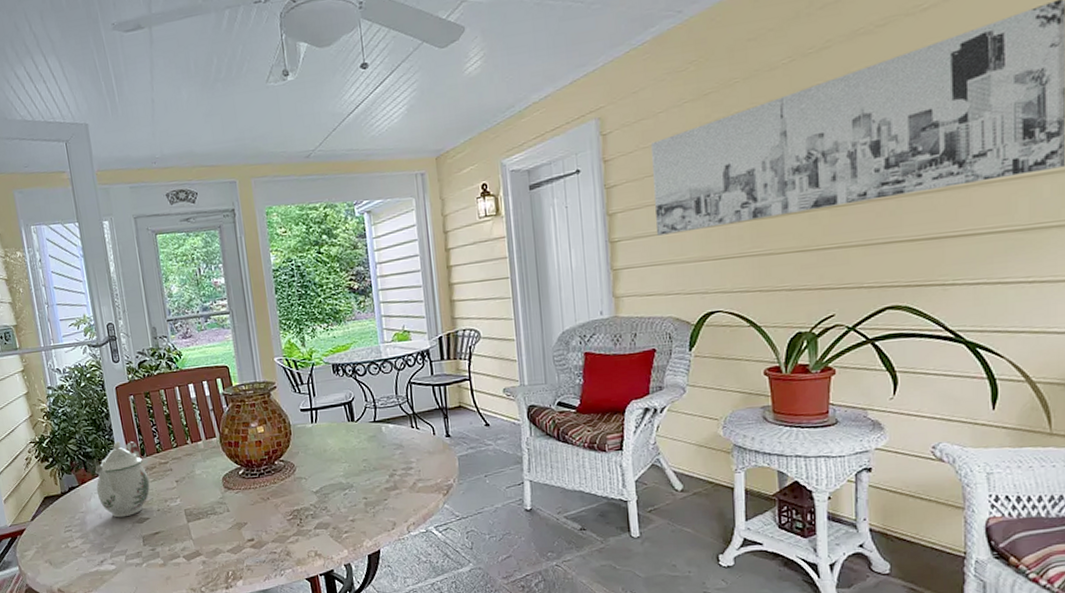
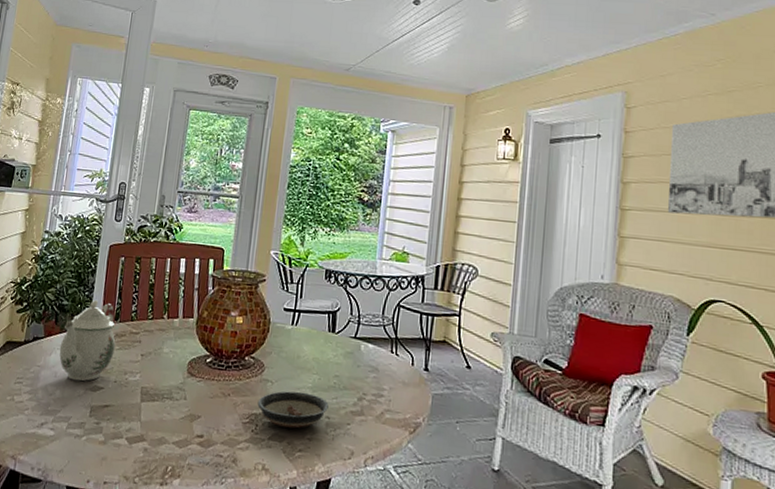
saucer: none [296,481,364,516] -> present [257,391,329,429]

